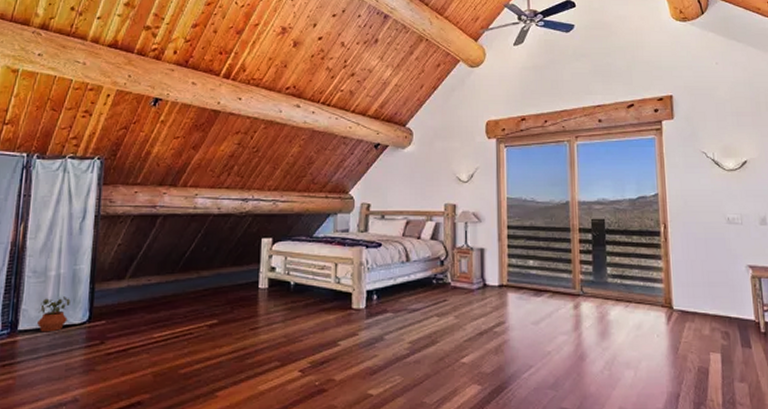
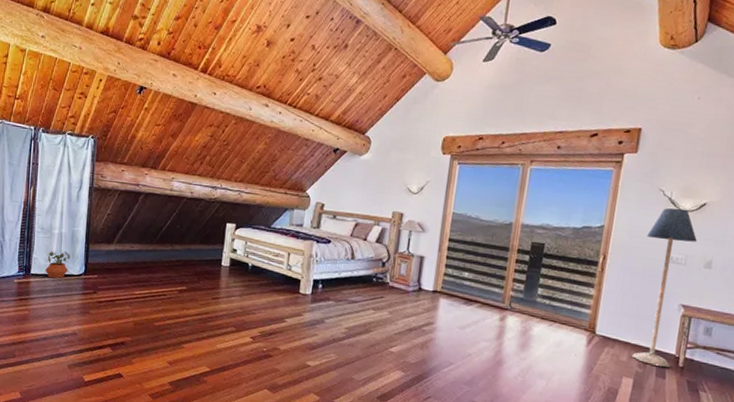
floor lamp: none [700,168,754,335] -> present [631,207,697,367]

